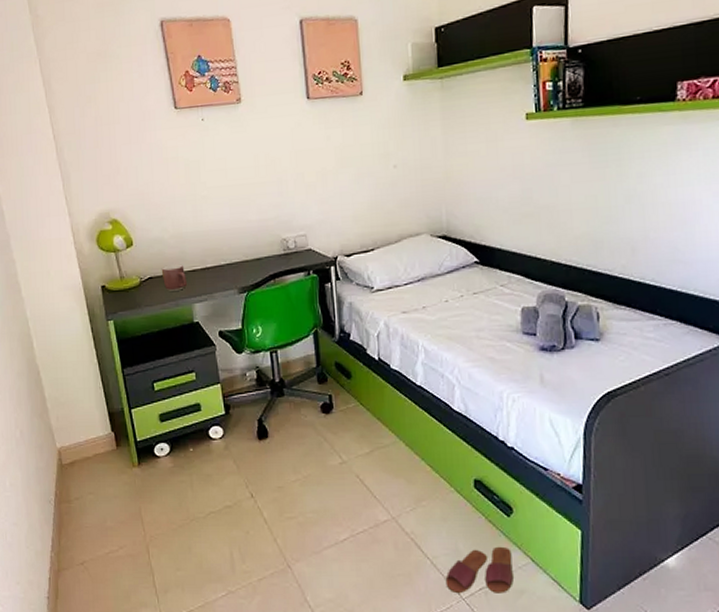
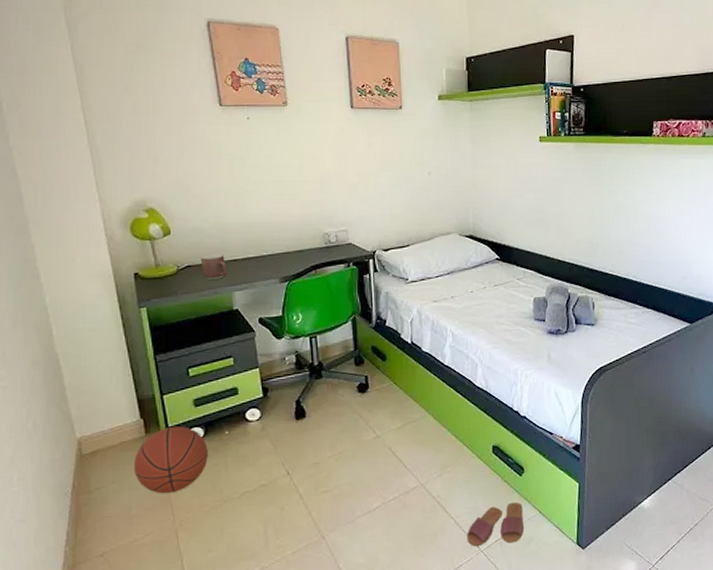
basketball: none [107,440,174,508] -> present [134,426,208,494]

